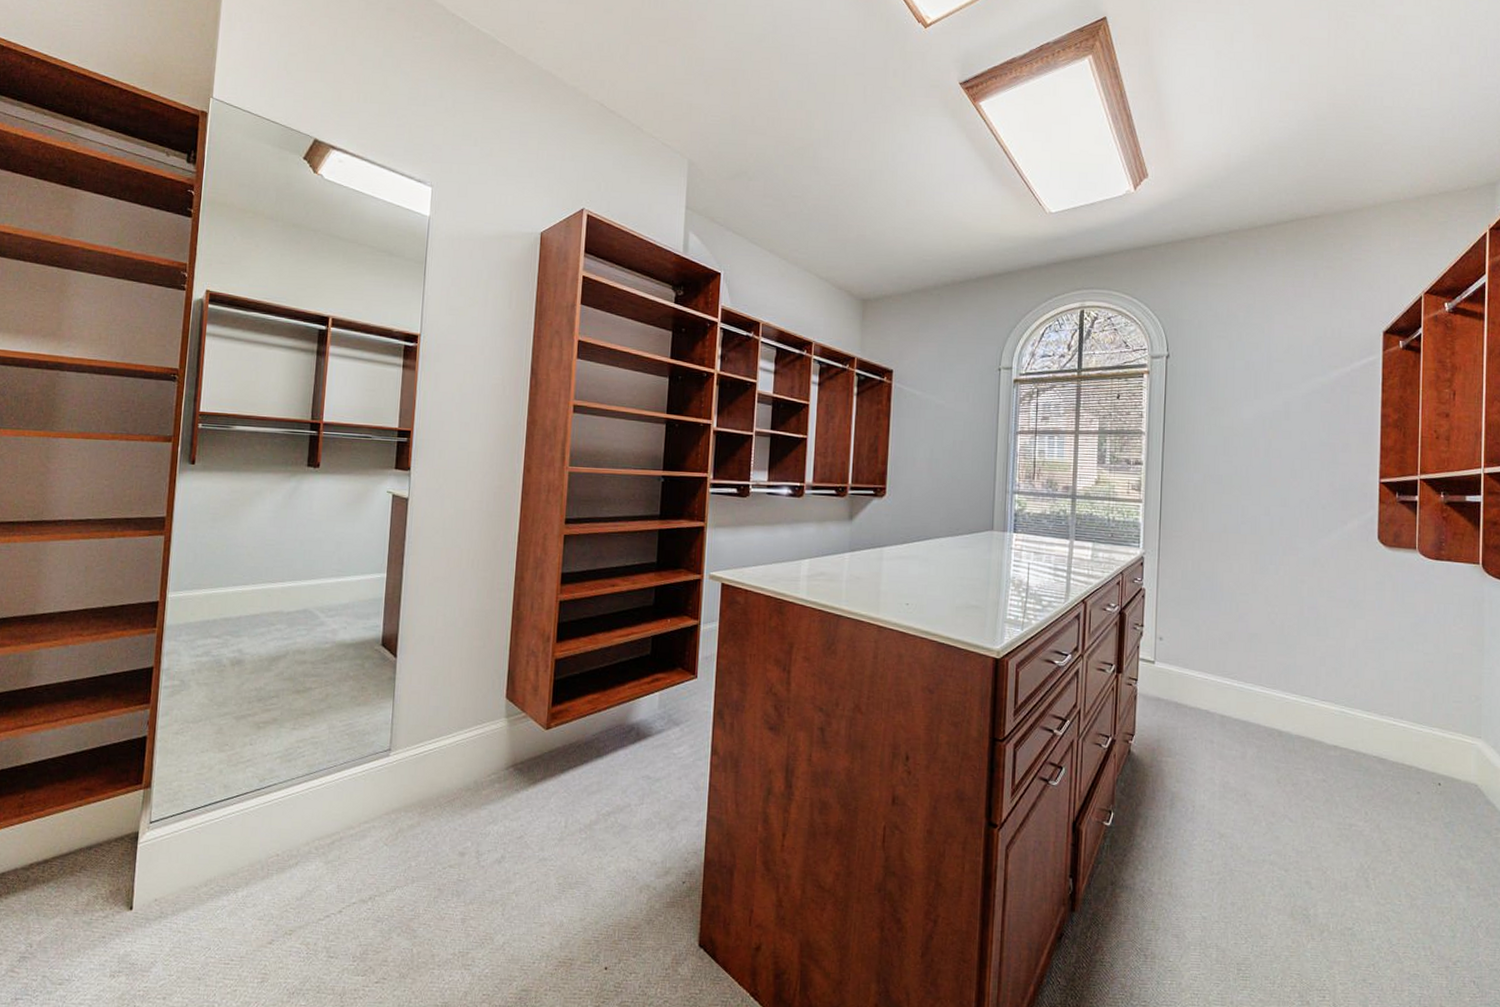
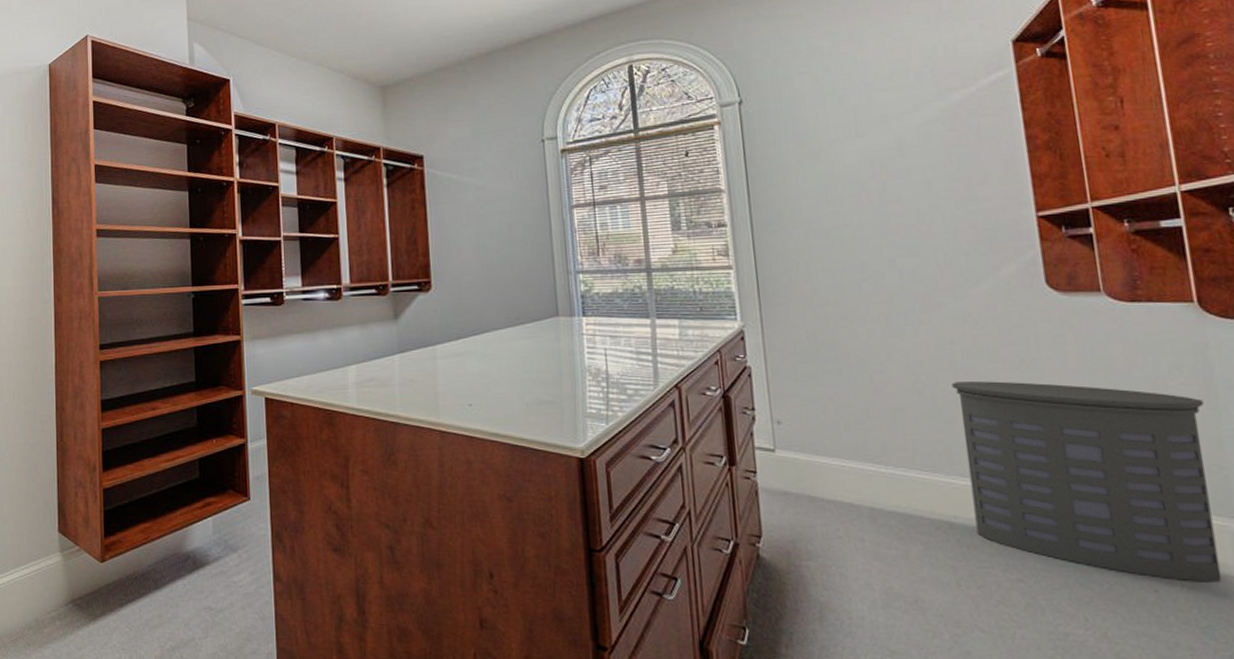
laundry hamper: none [1297,615,1474,788] -> present [952,381,1222,583]

